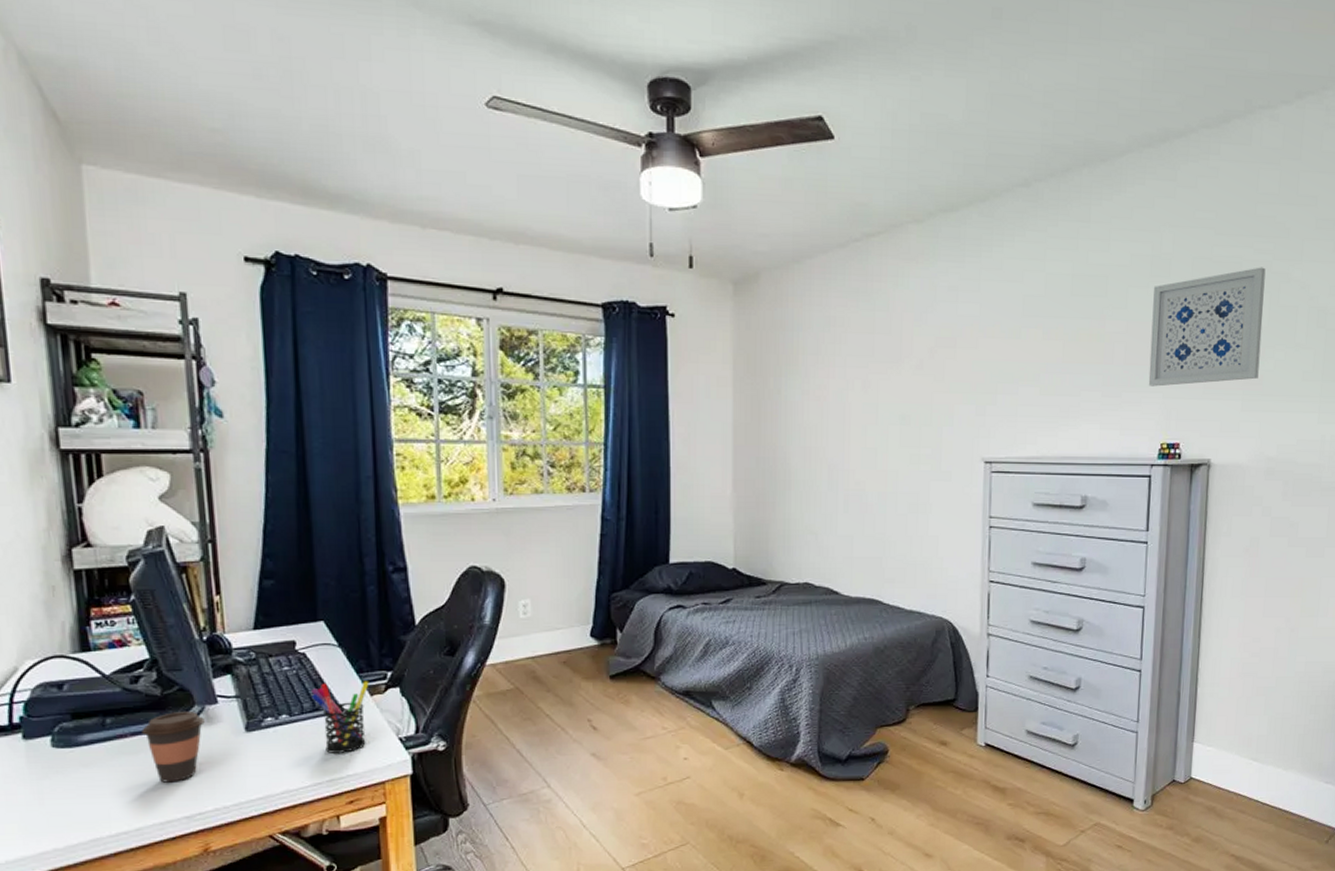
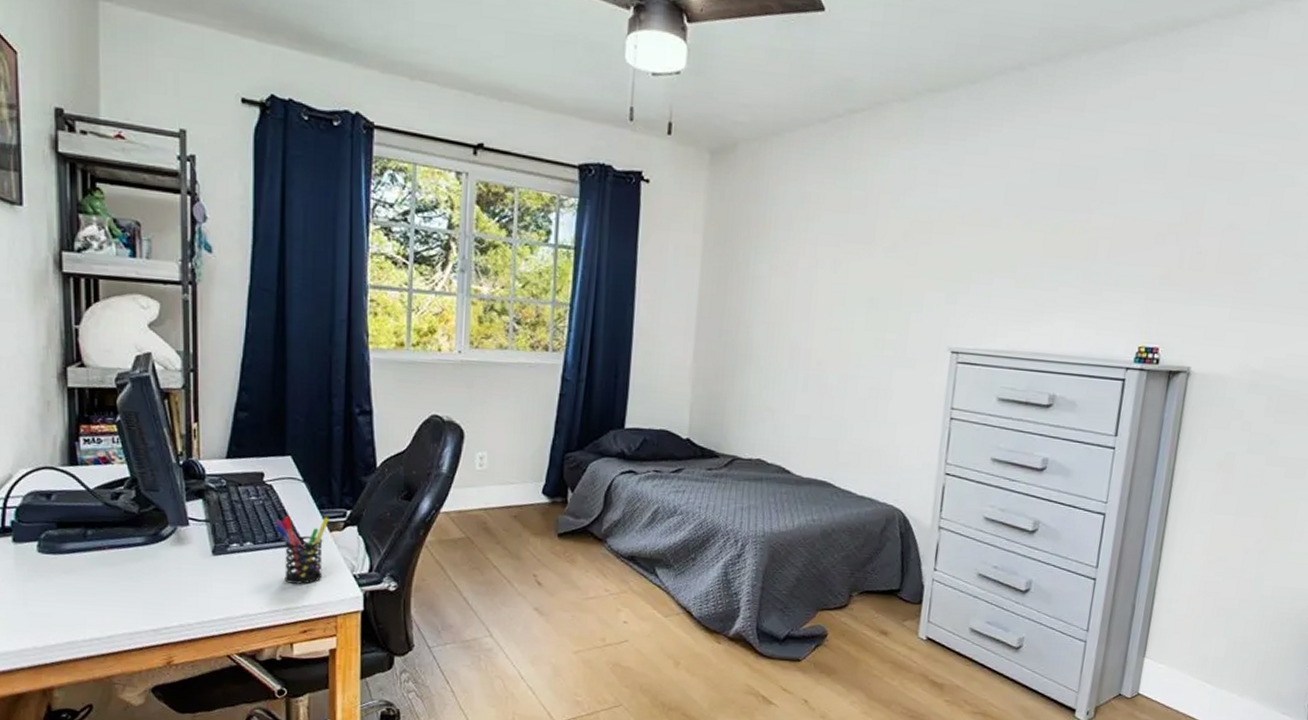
coffee cup: present [142,712,205,783] -> none [119,530,176,596]
wall art: present [1148,267,1266,387] -> none [1131,168,1270,288]

